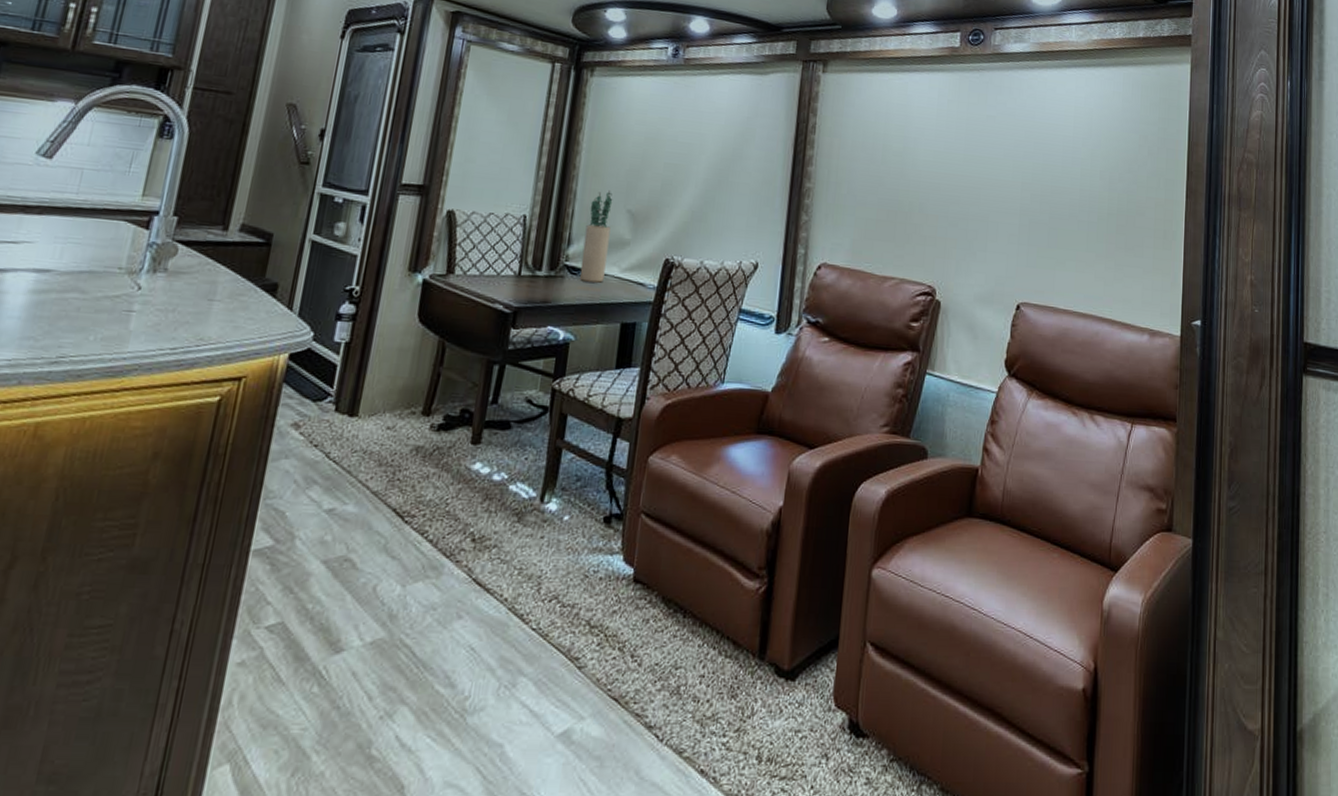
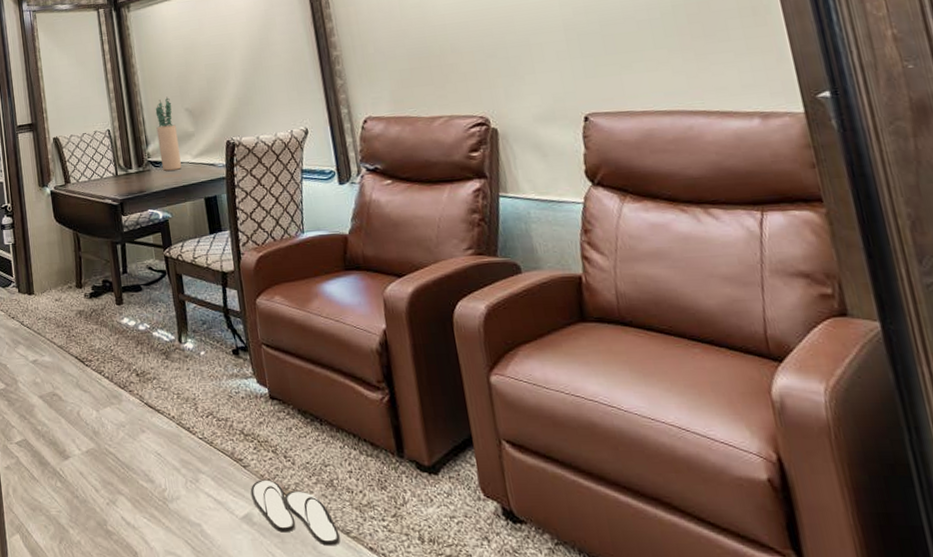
slippers: none [577,685,671,770] -> present [250,479,340,546]

